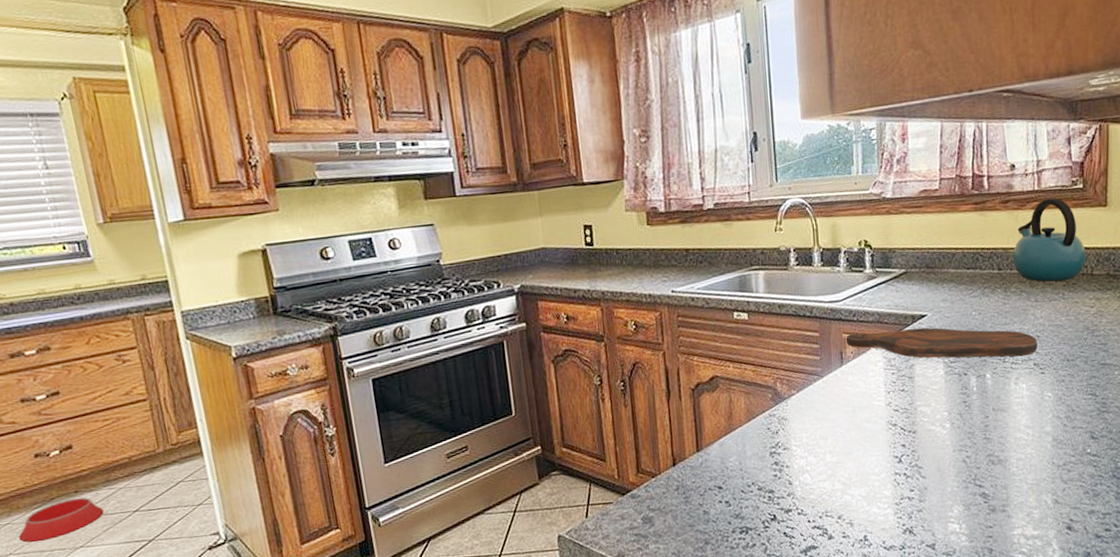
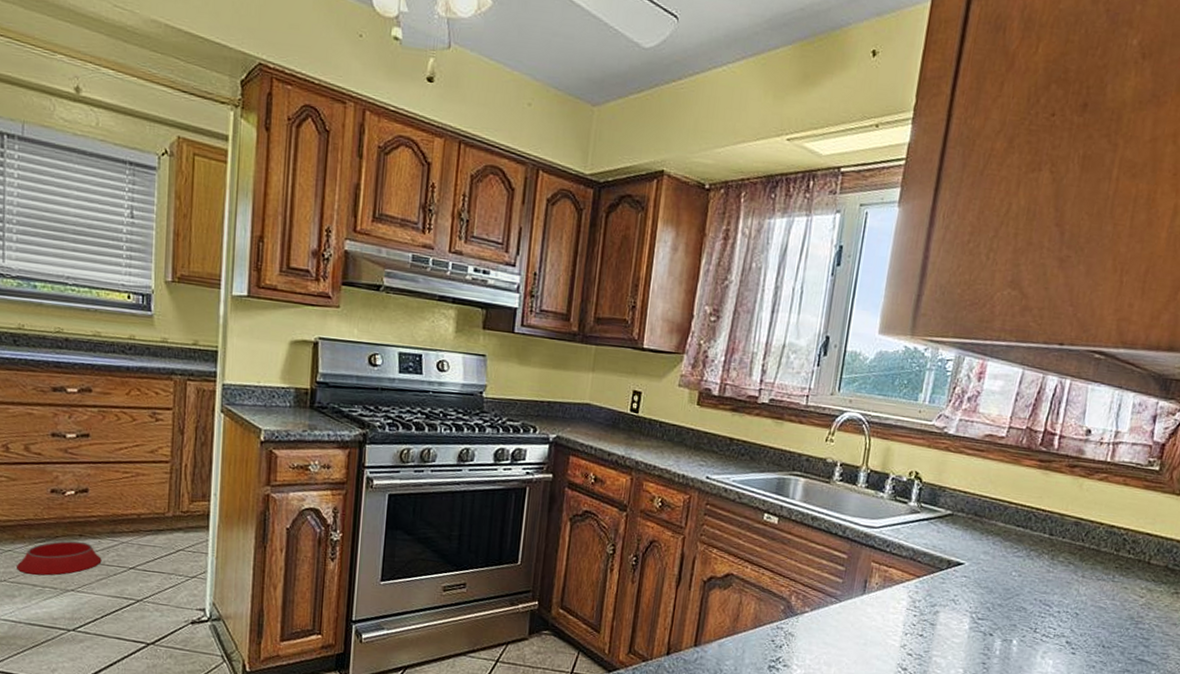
cutting board: present [845,327,1038,358] -> none [873,564,1076,632]
kettle: present [1012,198,1086,282] -> none [1067,473,1148,563]

